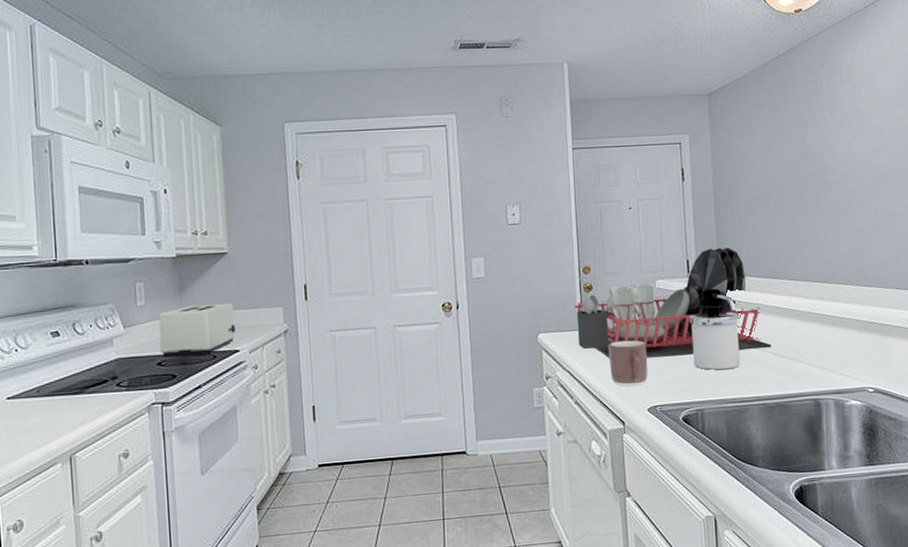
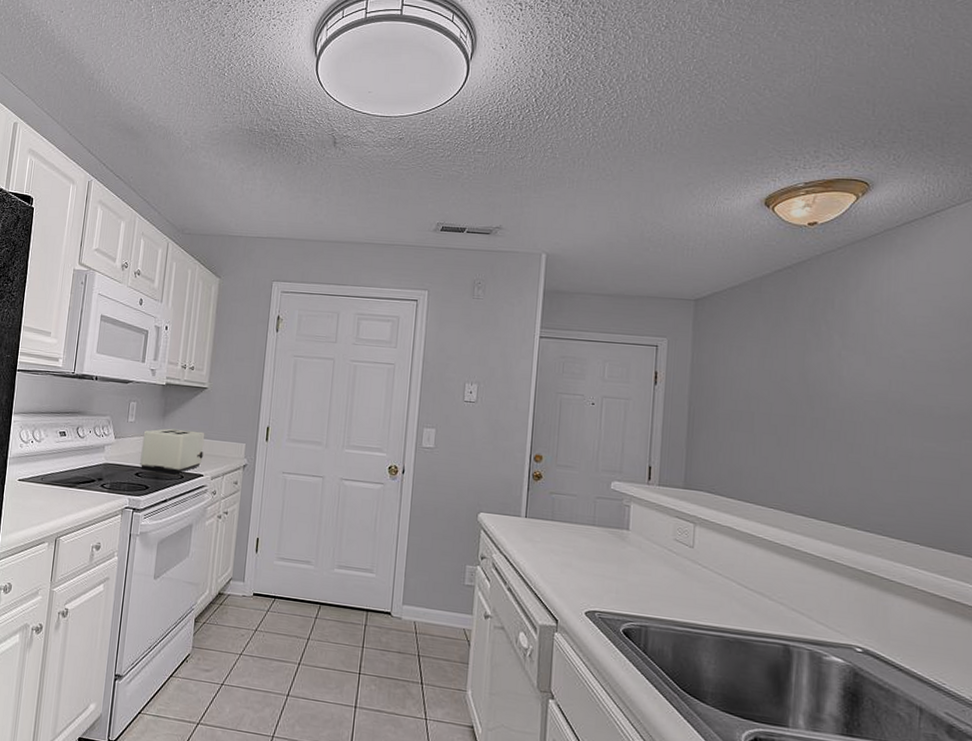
dish rack: present [574,247,772,359] -> none [519,458,738,577]
mug: present [608,340,649,387] -> none [549,535,593,586]
soap dispenser: present [689,288,740,370] -> none [642,500,702,590]

